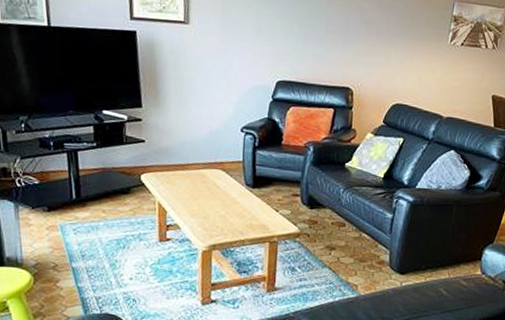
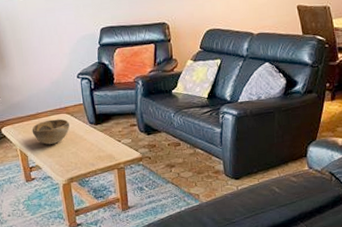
decorative bowl: none [177,173,222,202] -> present [31,118,70,145]

